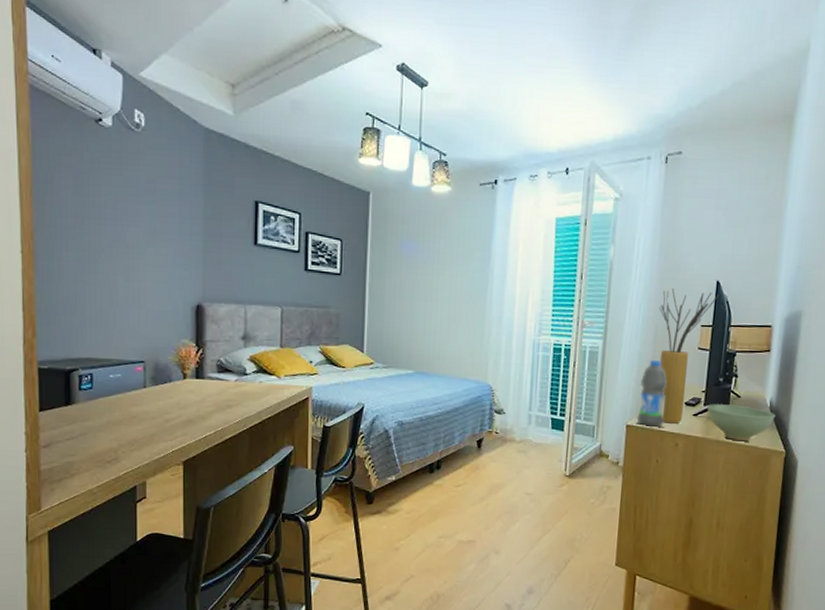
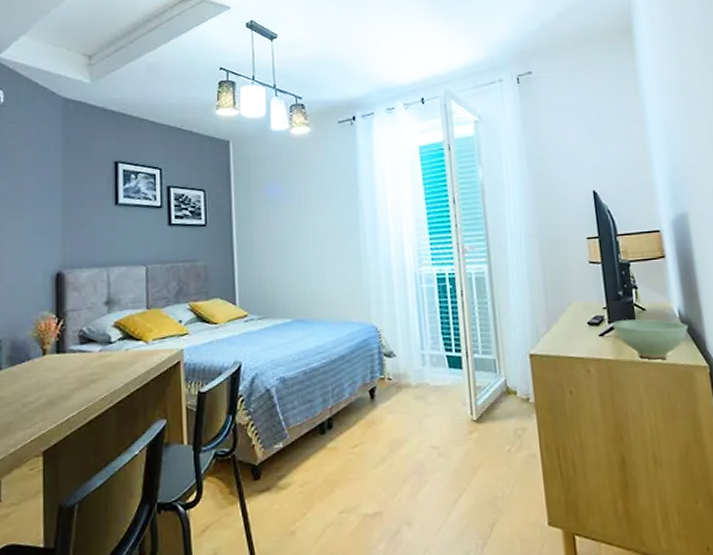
water bottle: present [636,359,668,428] -> none [535,278,570,355]
vase: present [659,288,720,424] -> none [539,202,599,348]

